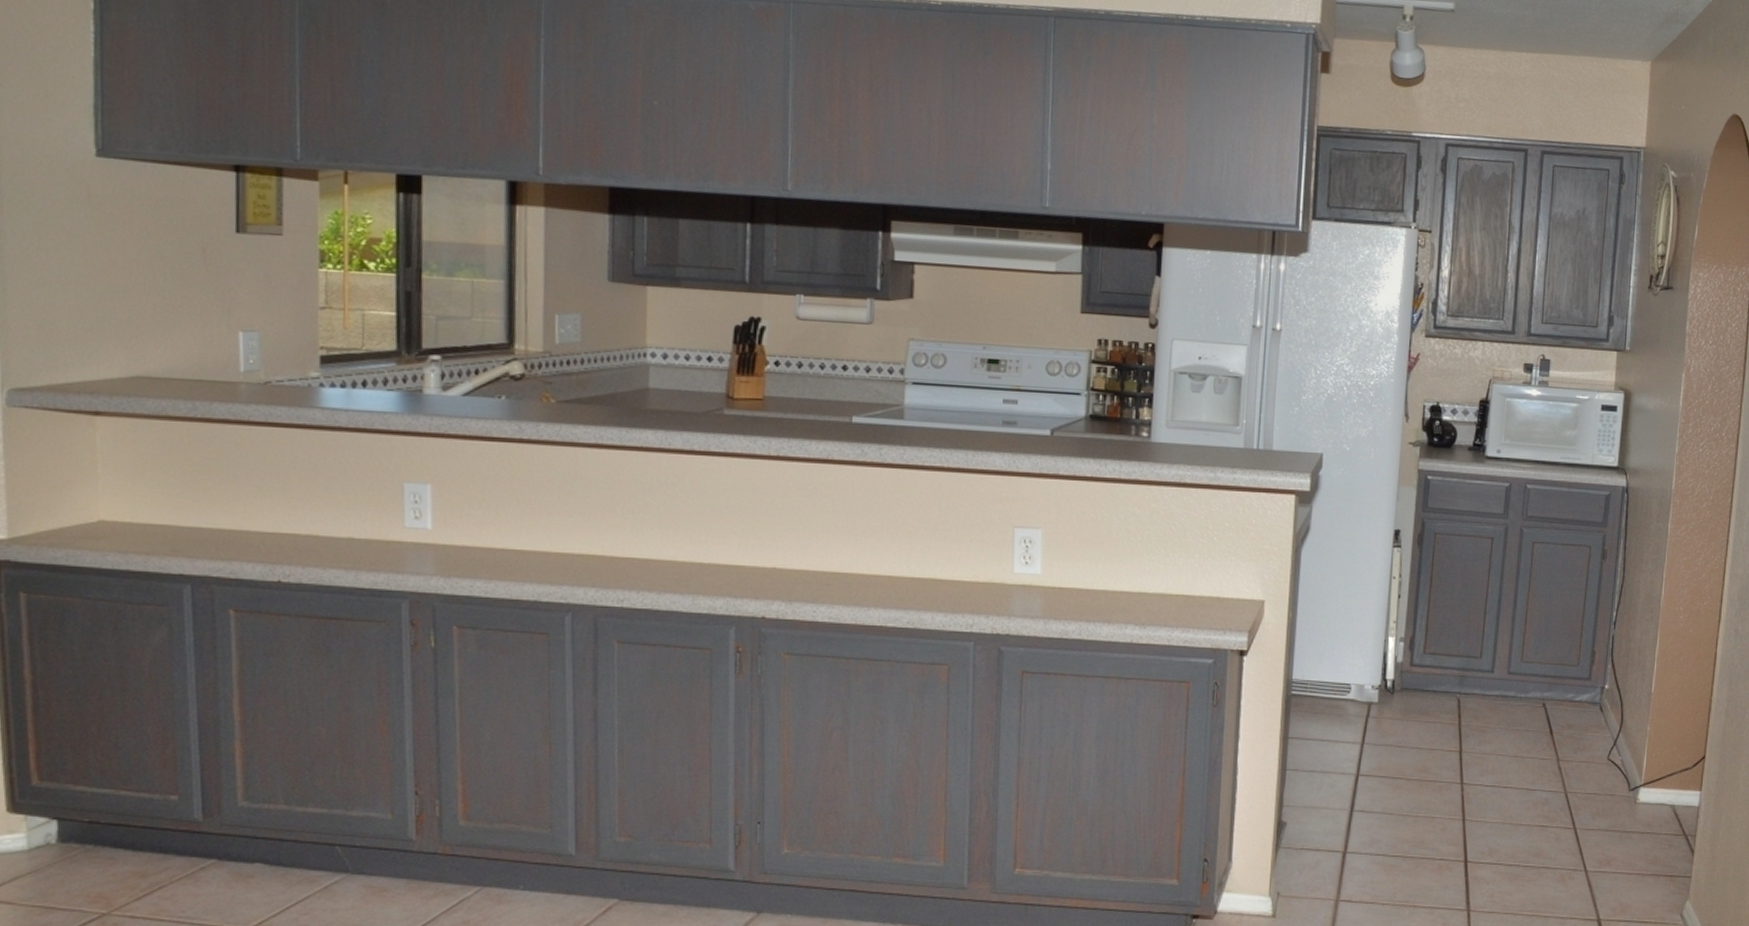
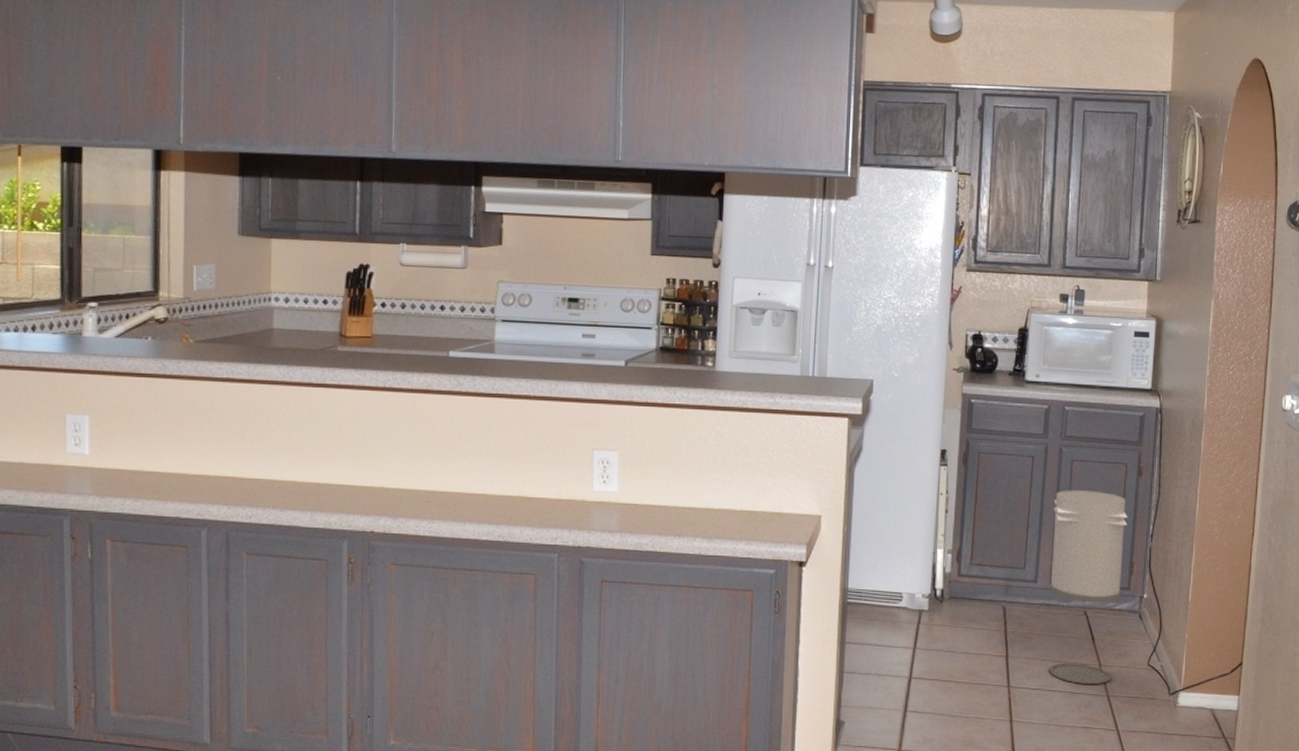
trash can: none [1505,574,1591,781] -> present [1049,490,1128,685]

